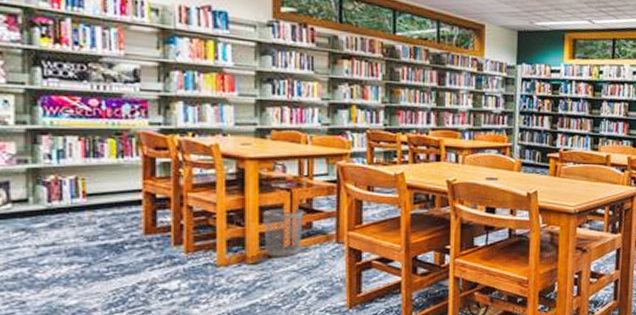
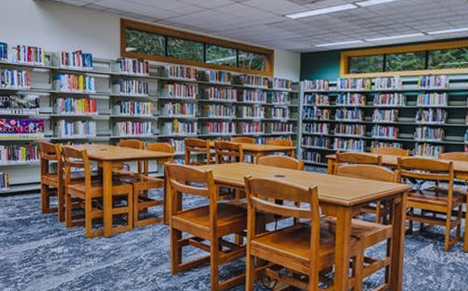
wastebasket: present [262,208,304,257] -> none [114,197,142,233]

